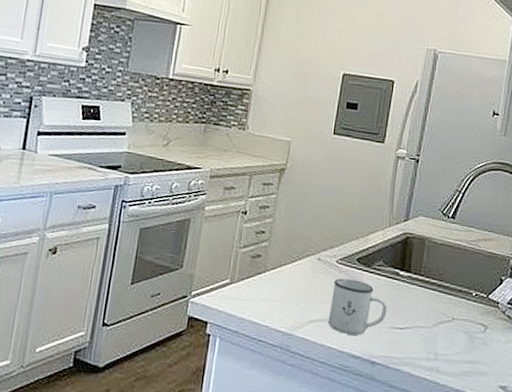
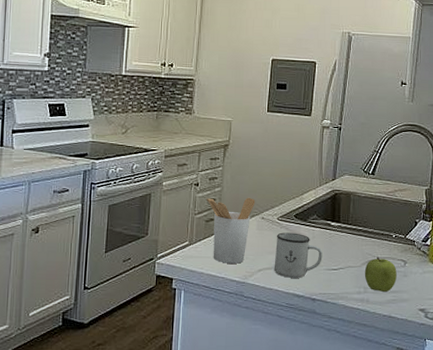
utensil holder: none [254,230,312,311] -> present [206,197,255,264]
fruit: none [435,318,475,362] -> present [364,258,397,293]

